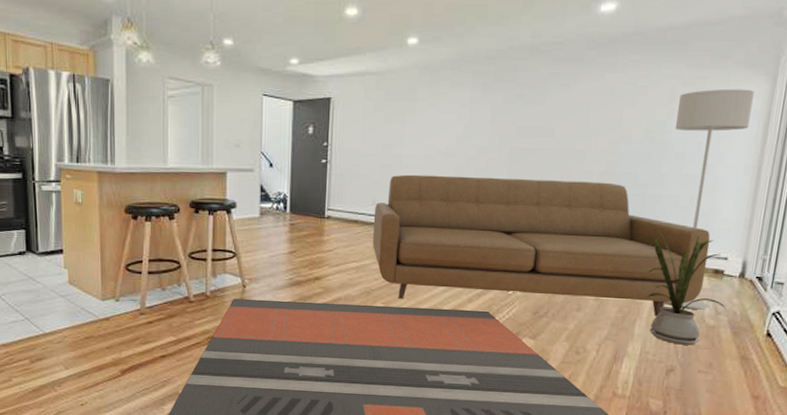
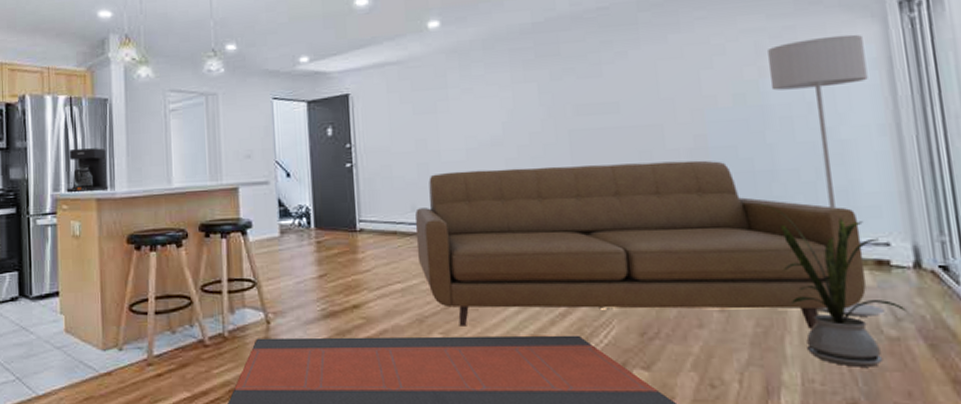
coffee maker: none [69,124,109,165] -> present [66,148,109,193]

